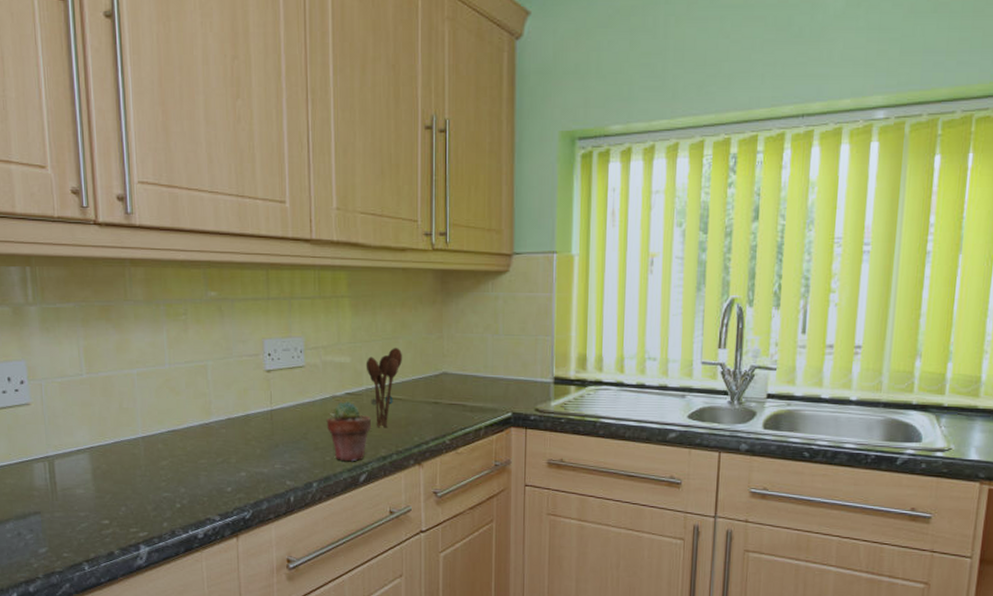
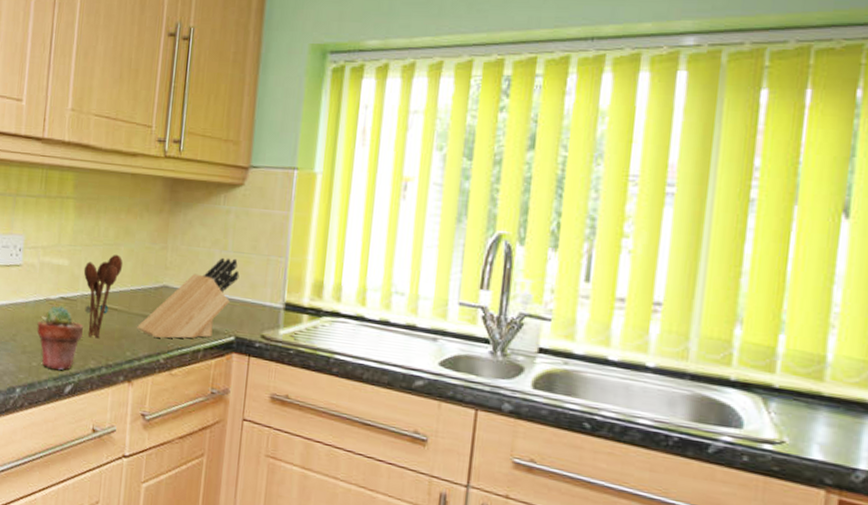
knife block: none [422,341,511,421] -> present [137,257,240,339]

